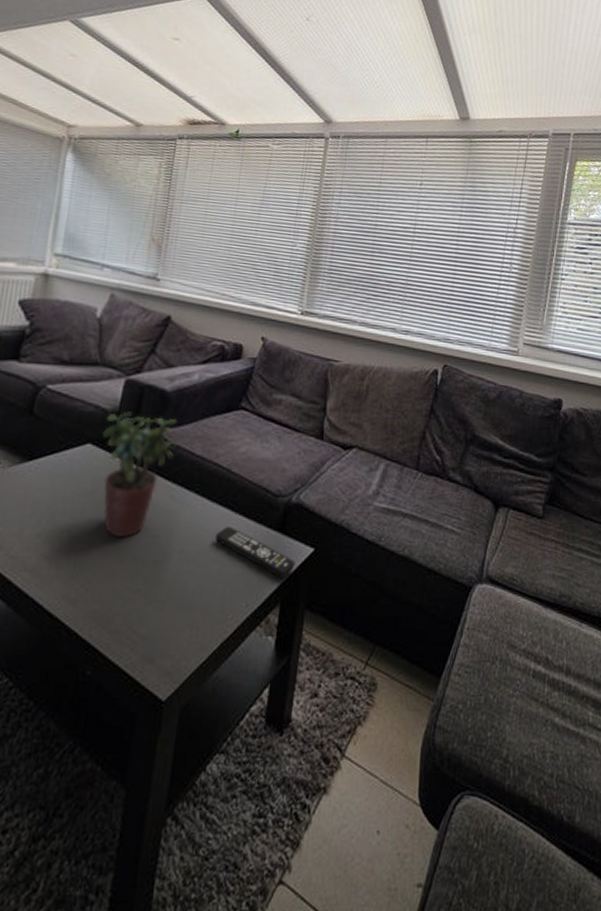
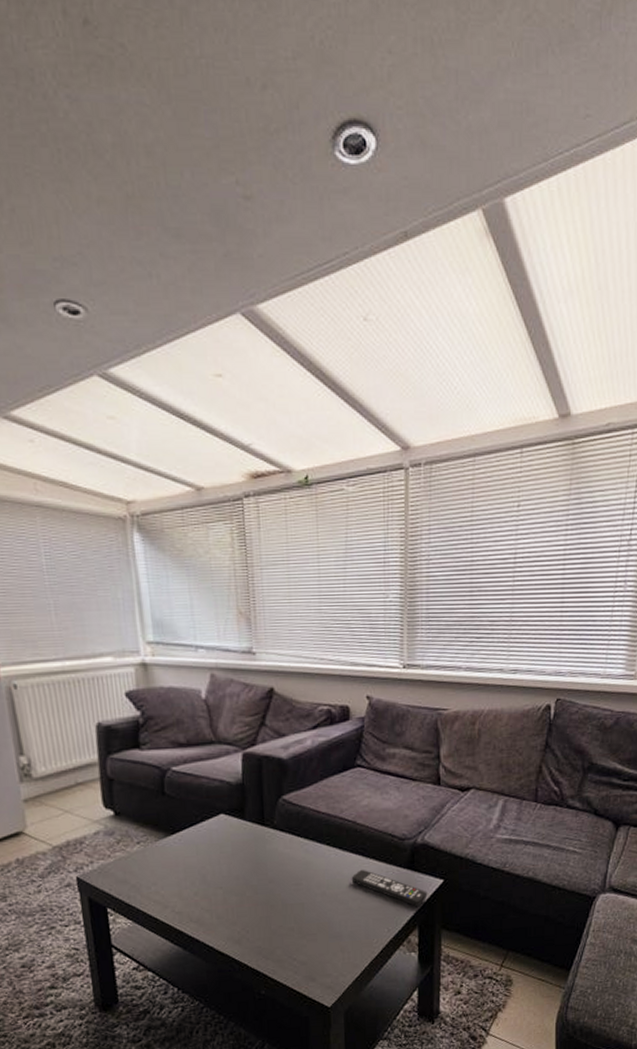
potted plant: present [101,411,178,537] -> none [231,782,302,888]

